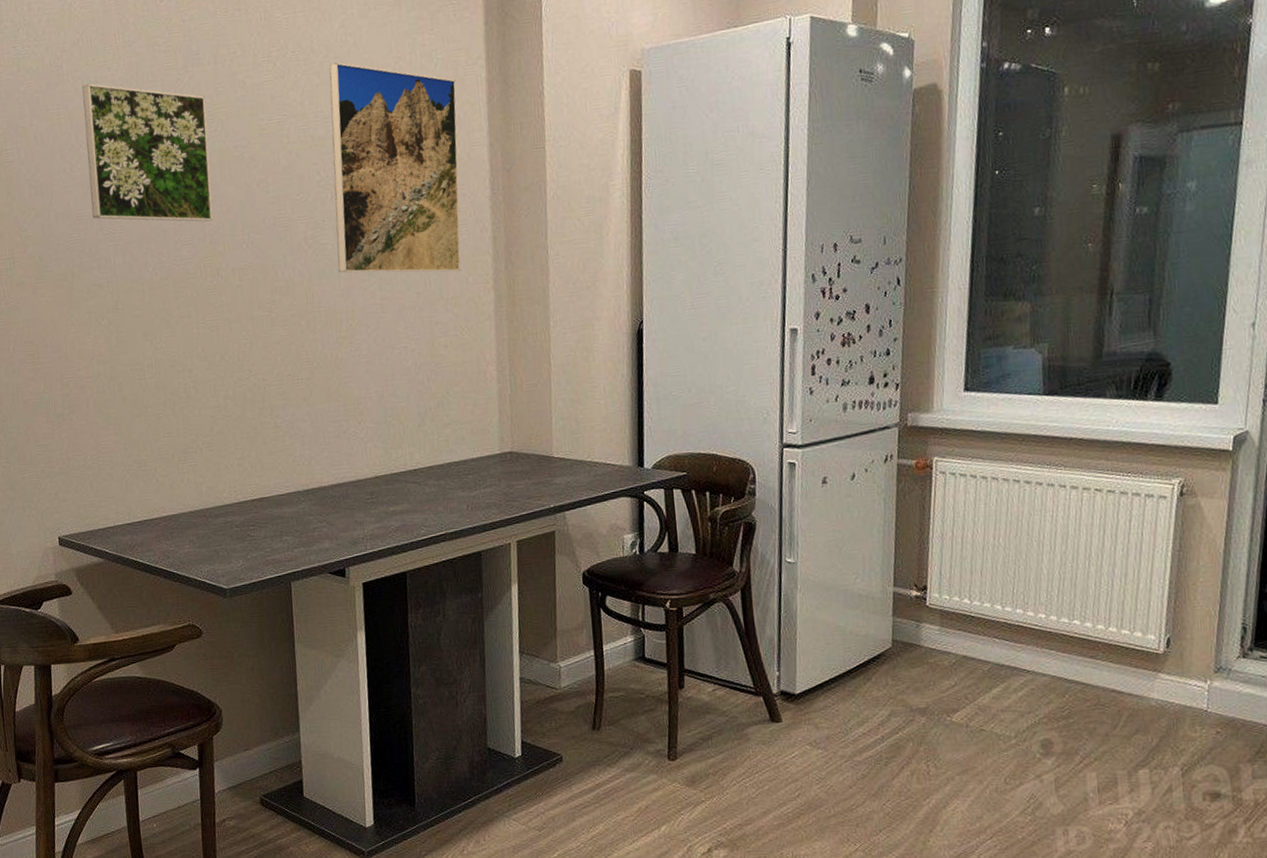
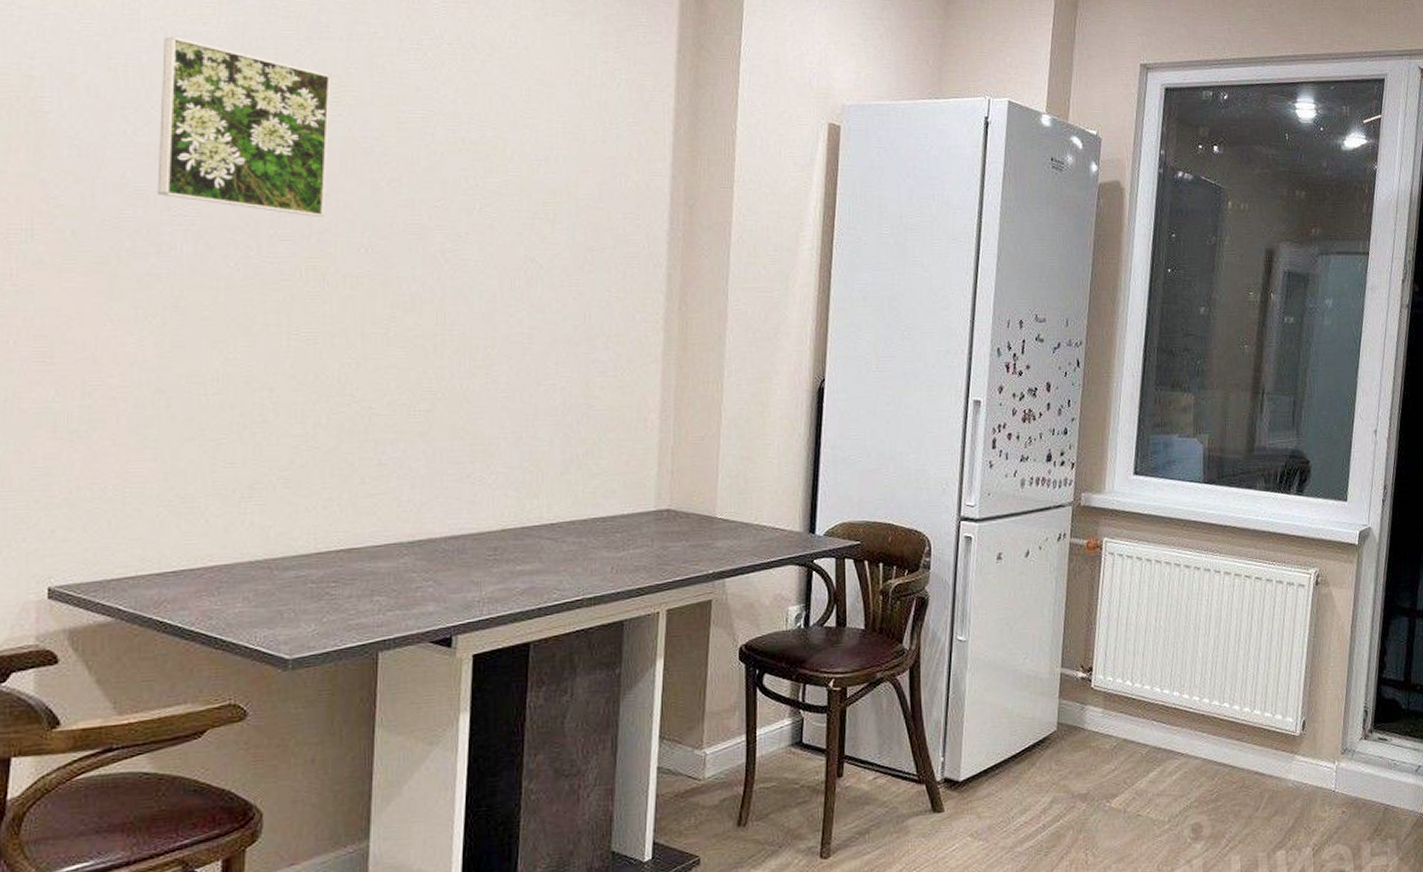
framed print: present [329,62,461,273] -> none [480,63,640,307]

